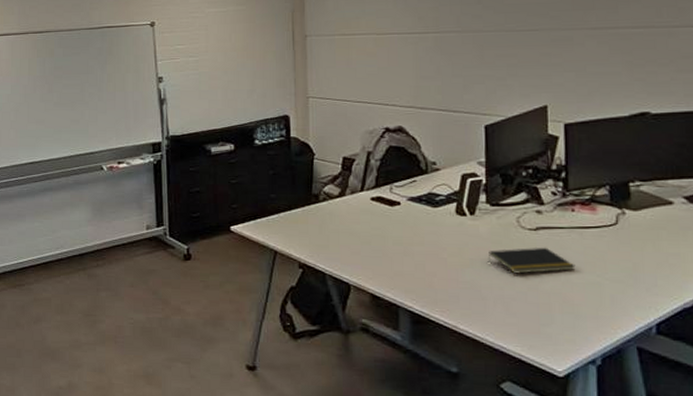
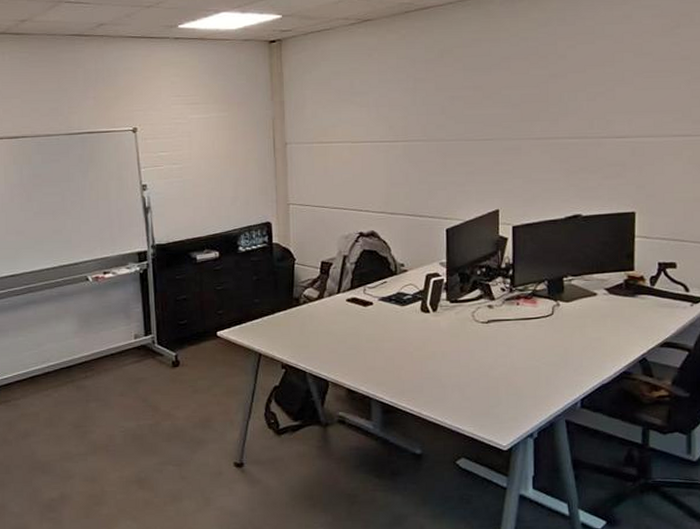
notepad: present [488,247,576,274] -> none [447,337,519,363]

